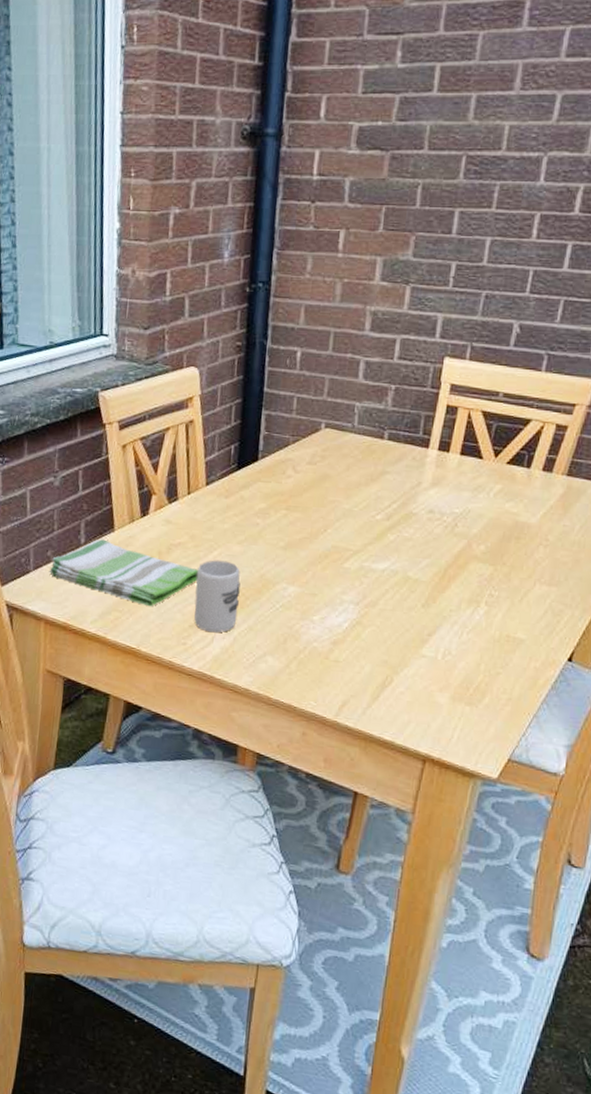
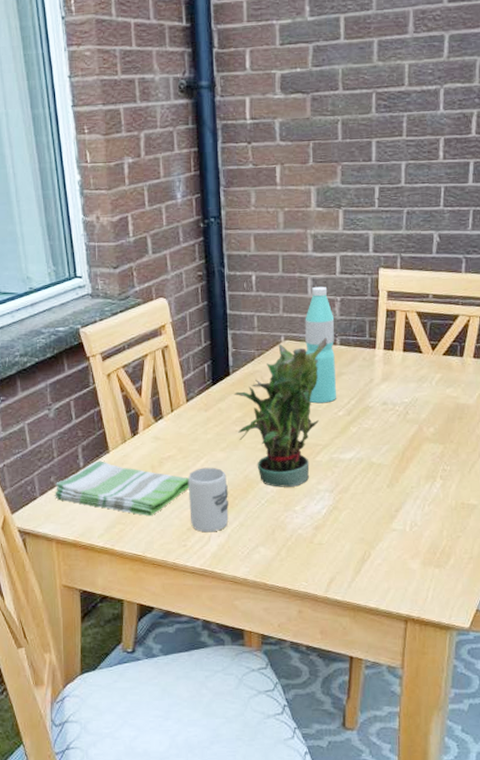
potted plant: none [259,430,374,594] -> present [233,338,327,487]
water bottle: none [345,371,386,504] -> present [305,286,336,404]

